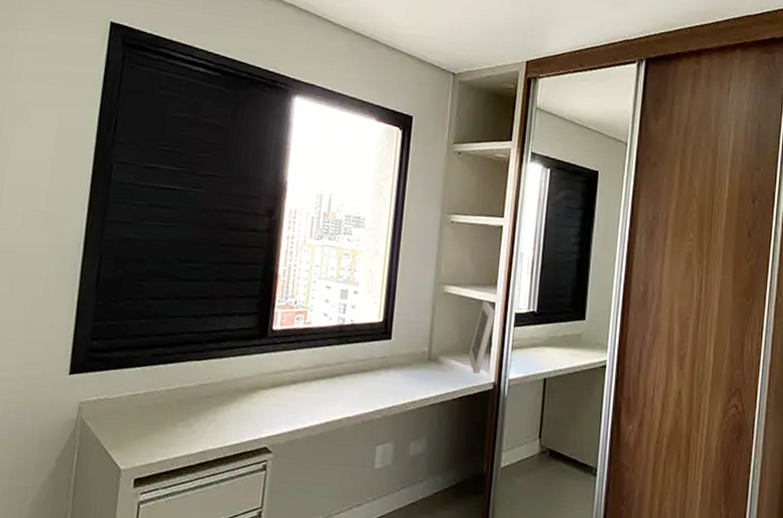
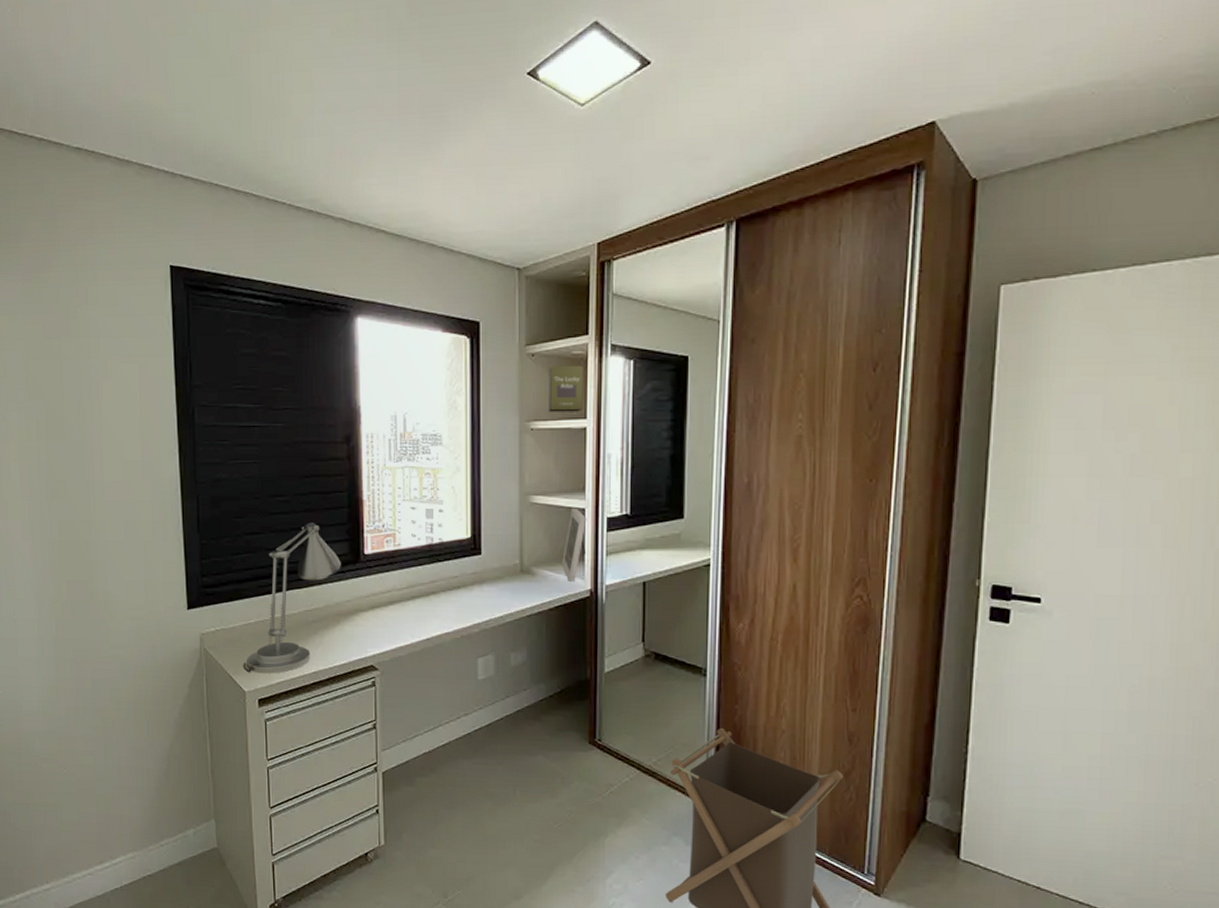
desk lamp: none [122,292,247,451] -> present [243,523,341,674]
books: none [468,165,505,211] -> present [547,365,583,412]

